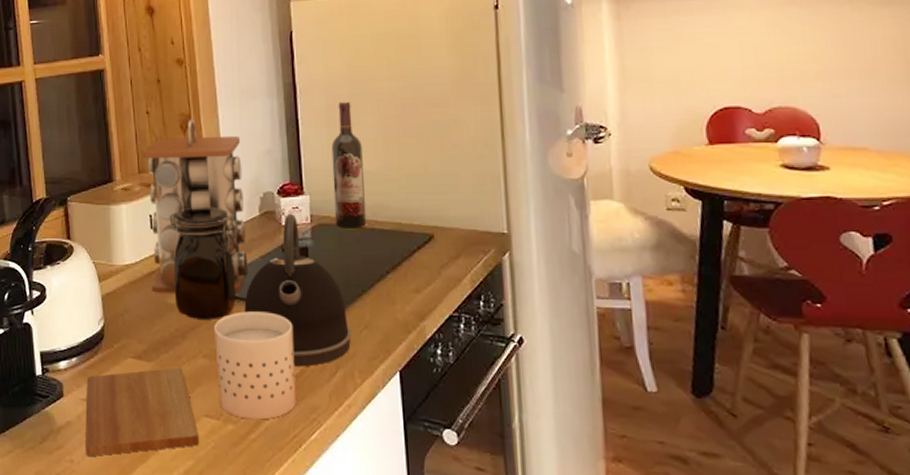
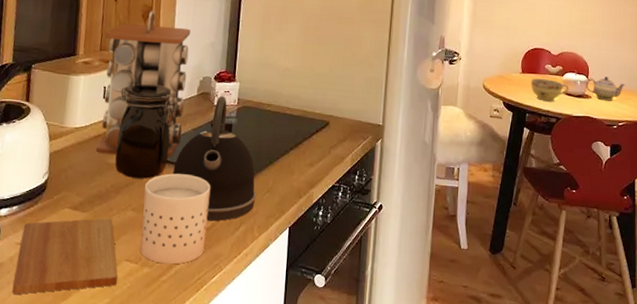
wine bottle: present [331,101,367,228] -> none [256,11,286,112]
teacup: none [725,149,790,181] -> present [531,78,569,102]
teapot: none [816,136,887,170] -> present [585,76,625,100]

